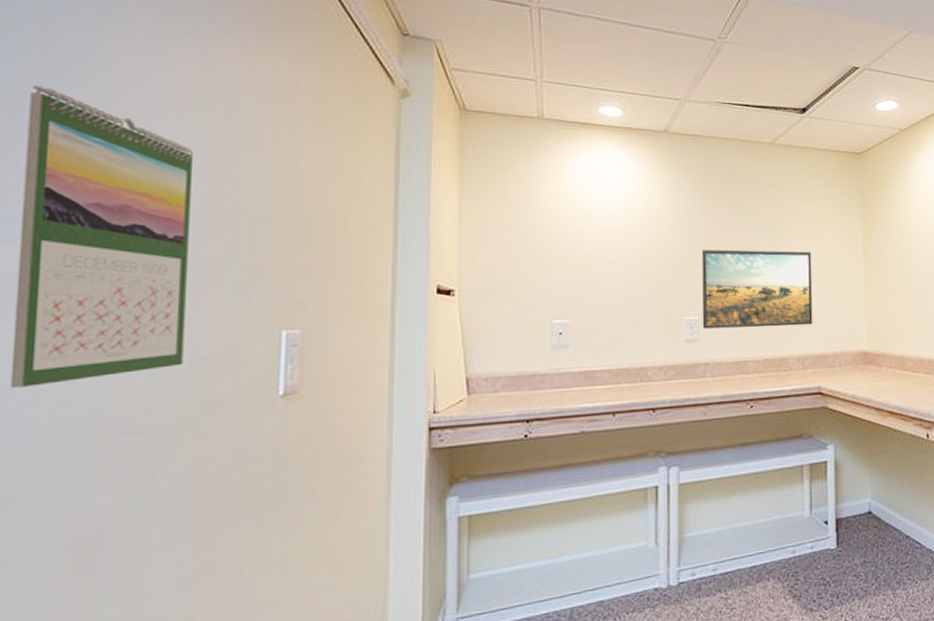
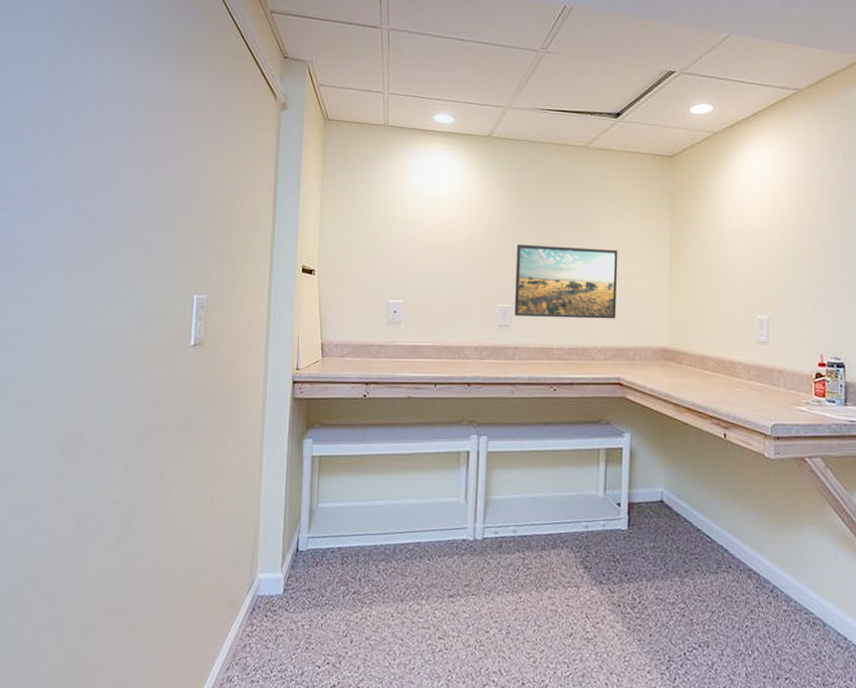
calendar: present [9,85,193,388] -> none [29,106,140,325]

